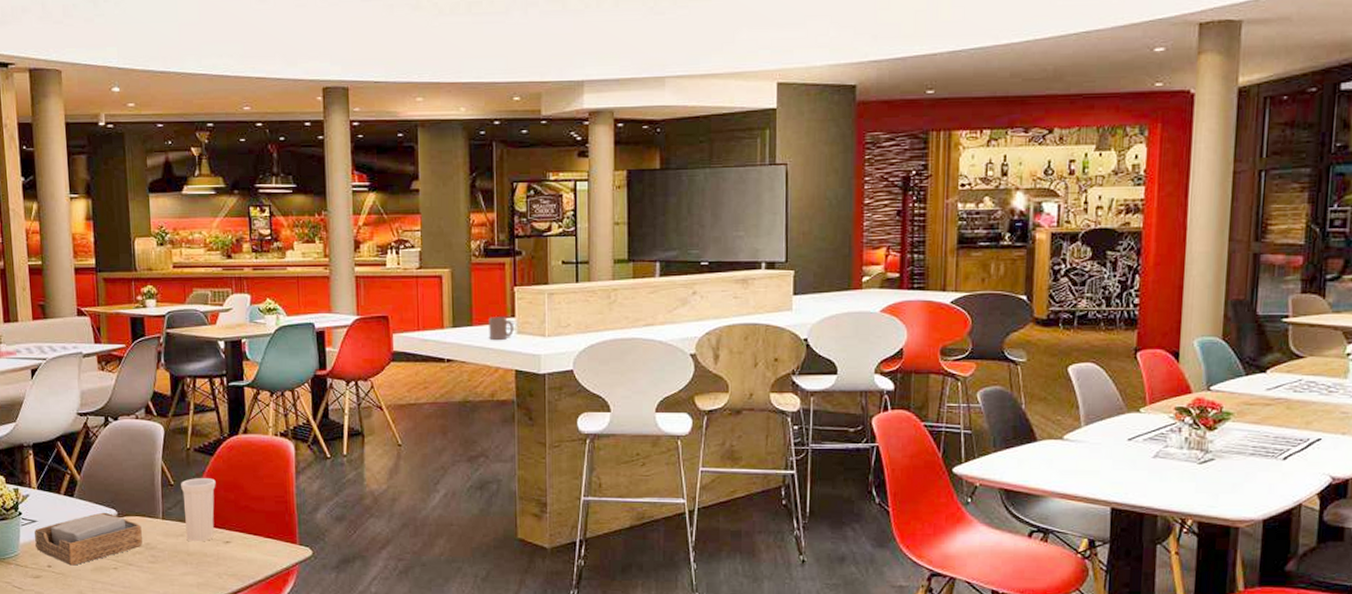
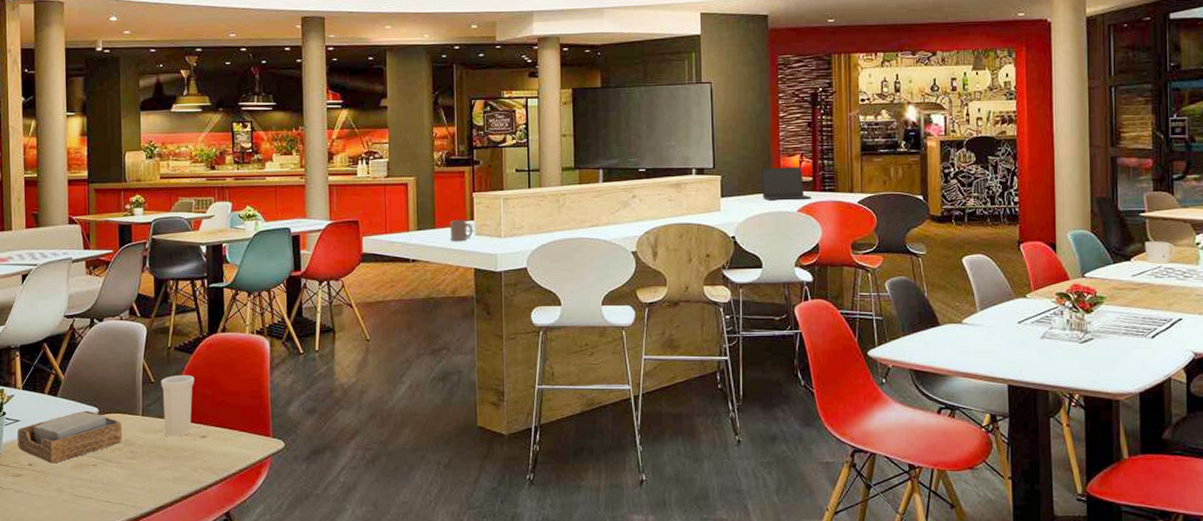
laptop: none [839,261,897,300] -> present [760,167,811,201]
mug: none [1284,351,1322,377] -> present [1144,241,1176,264]

